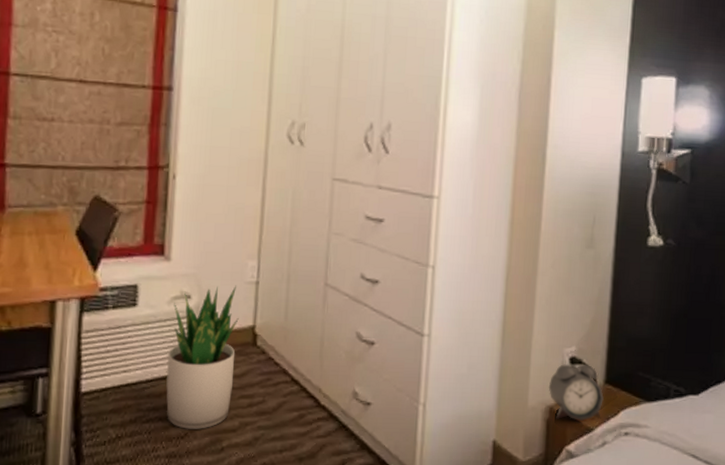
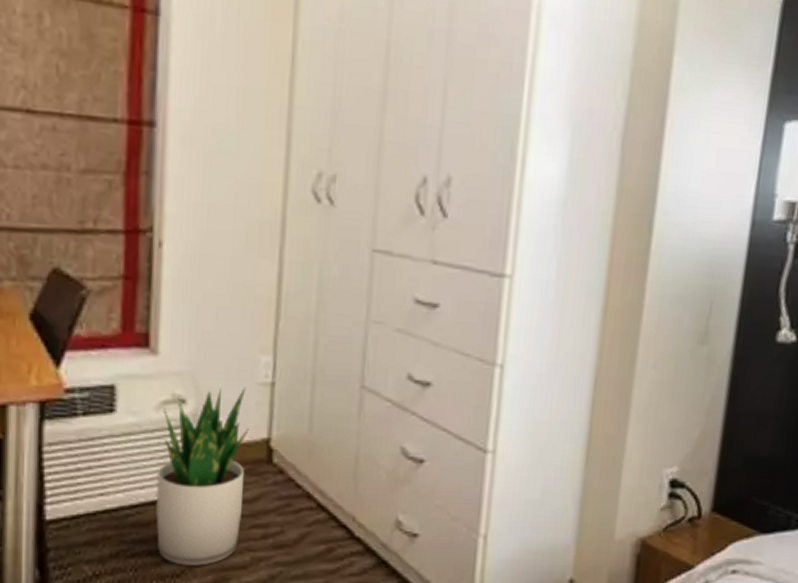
alarm clock: present [548,363,604,421] -> none [641,487,709,556]

